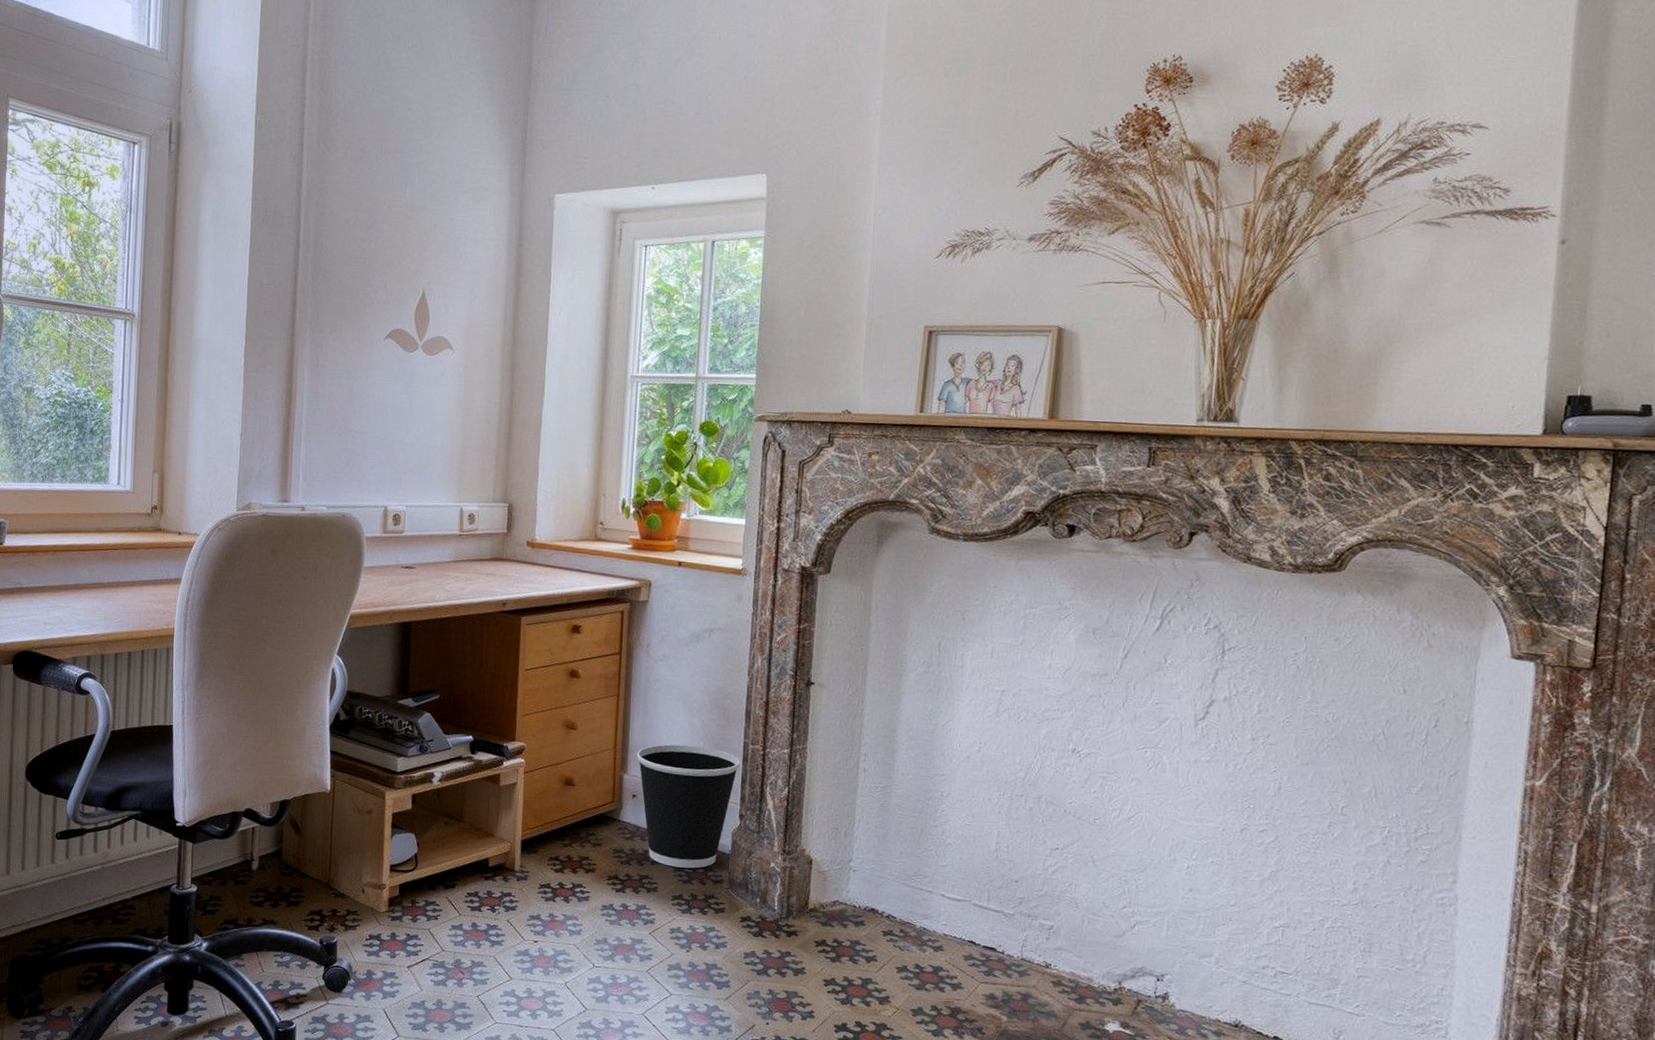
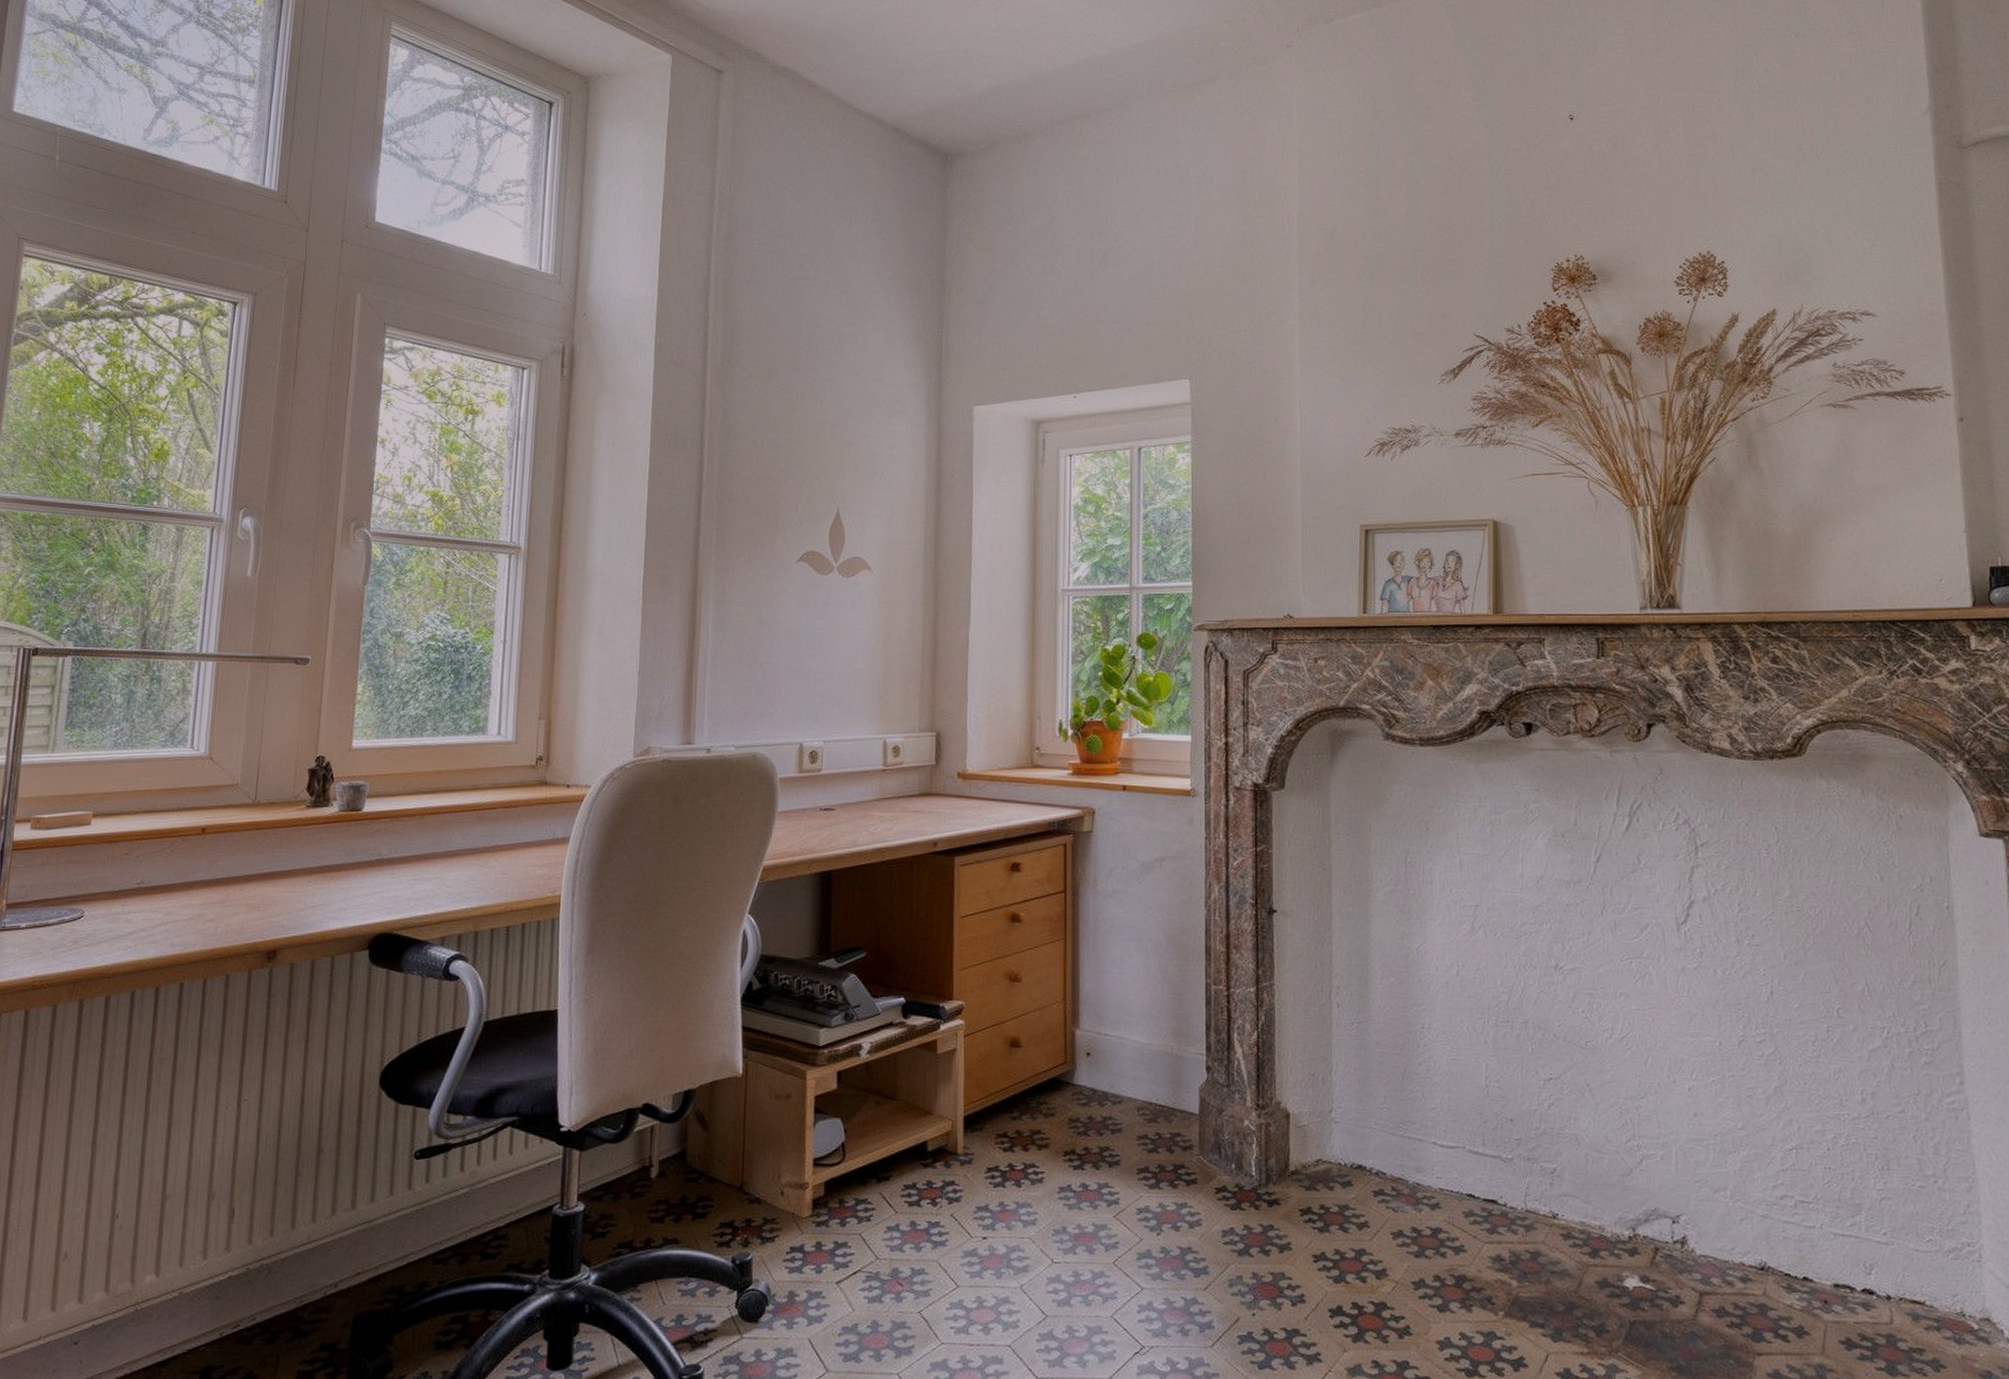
wastebasket: present [636,744,740,869] -> none [1089,990,1203,1135]

